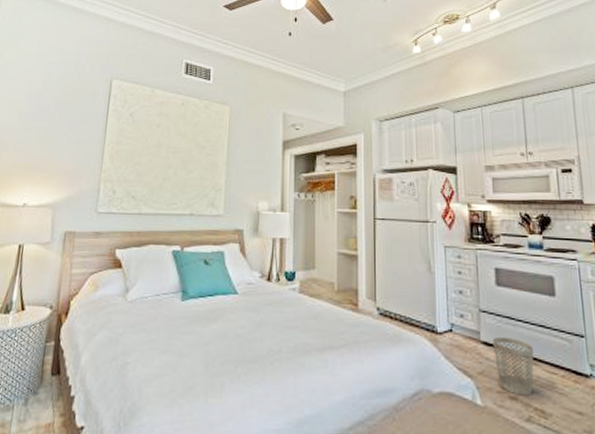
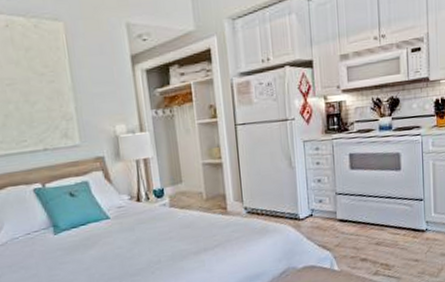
wastebasket: present [492,336,534,396] -> none [347,212,381,257]

